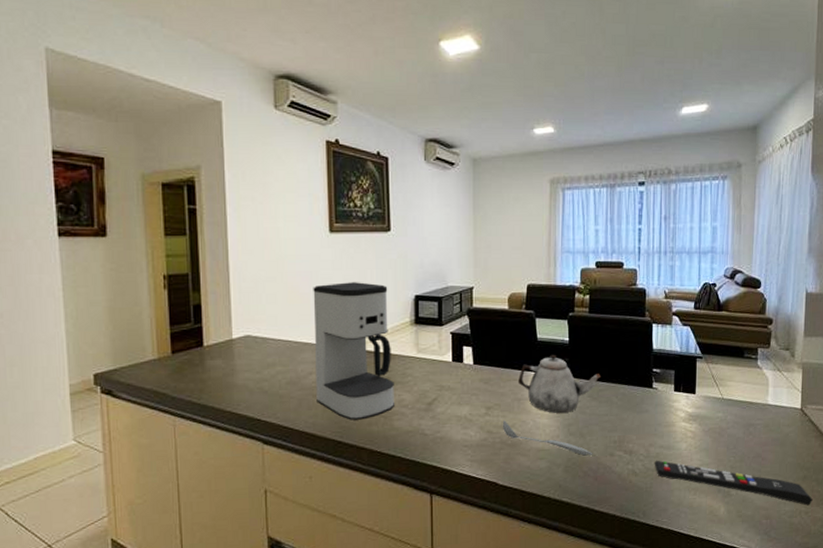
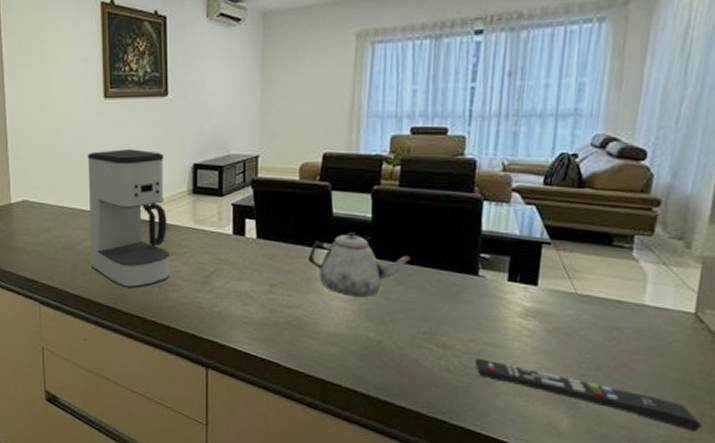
spoon: present [502,420,593,456] -> none [287,300,396,345]

